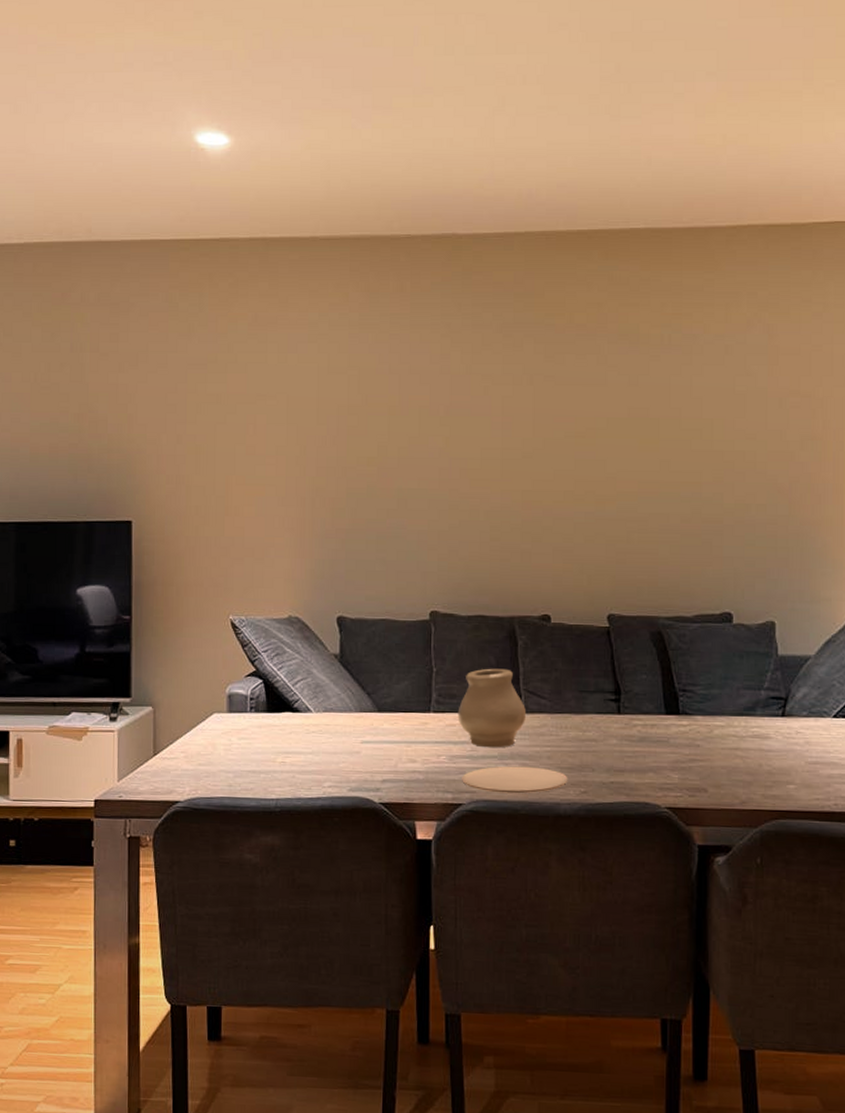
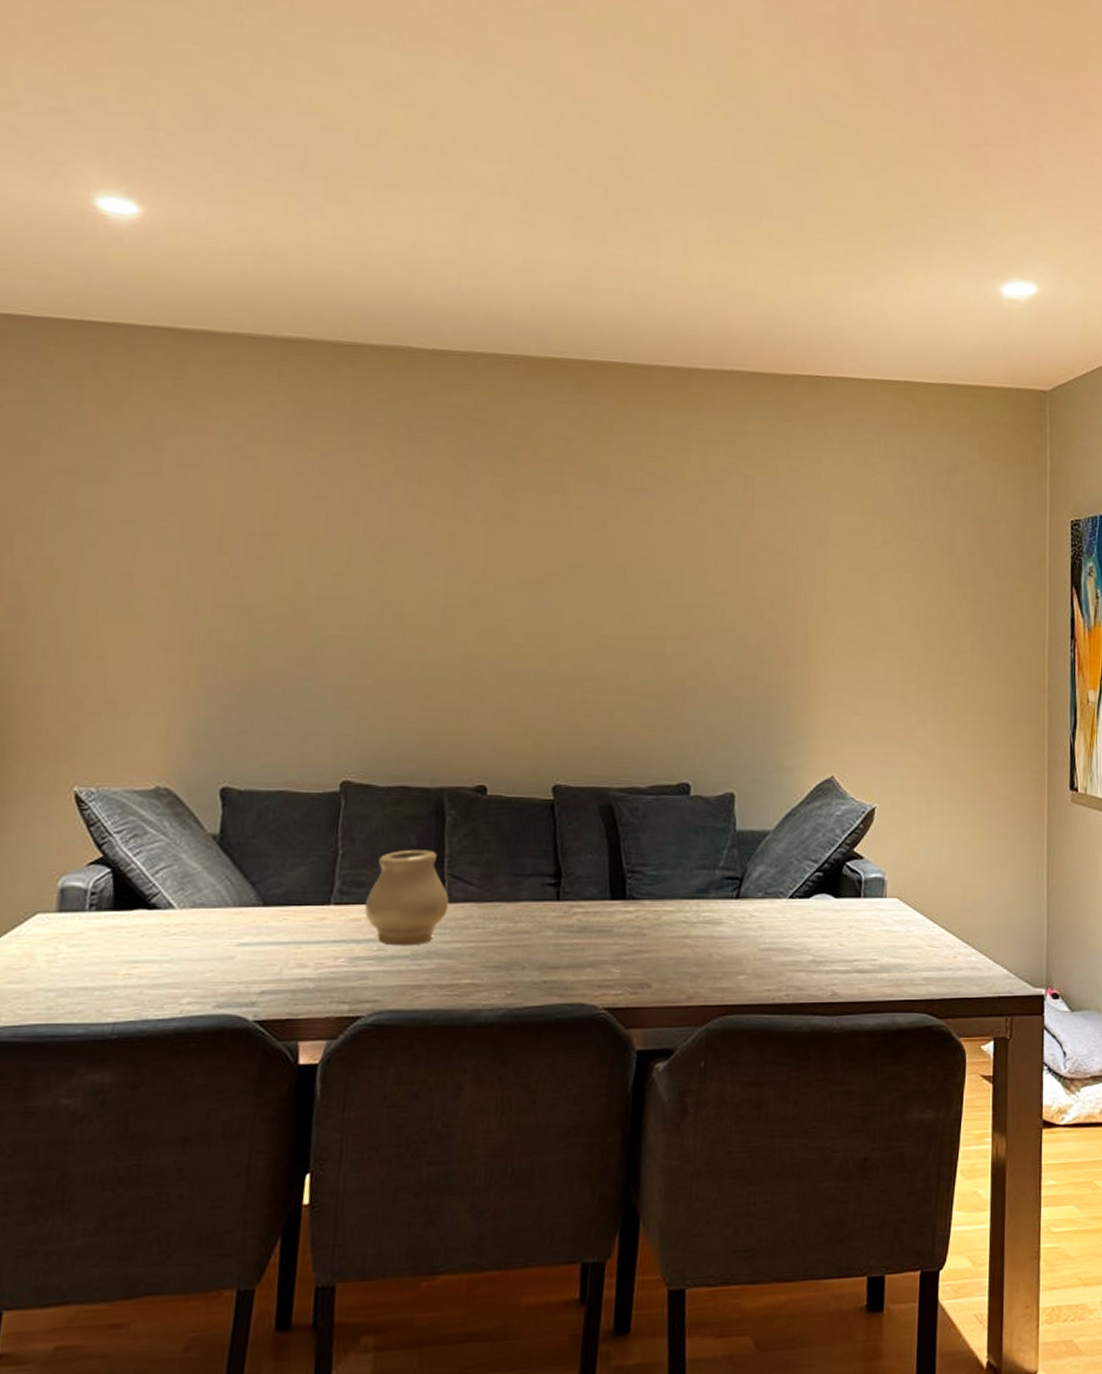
plate: present [462,766,568,794] -> none [363,967,493,1001]

